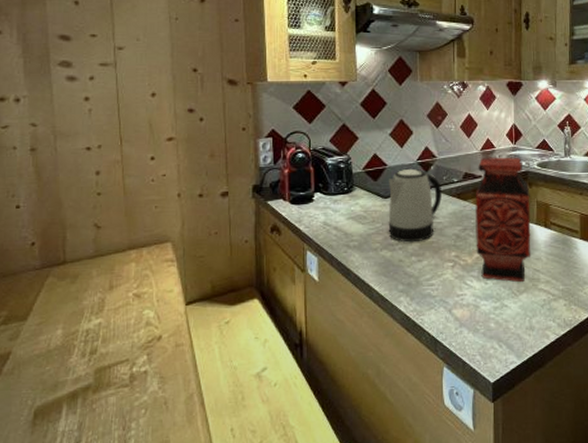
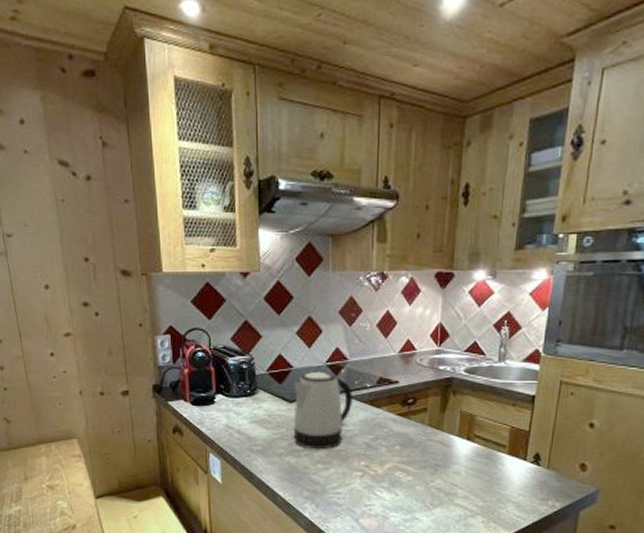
vase: present [475,157,531,282] -> none [388,360,453,495]

